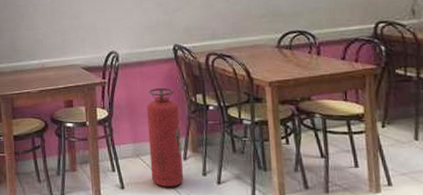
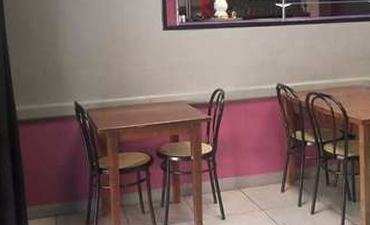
fire extinguisher: present [147,87,184,187] -> none [249,124,281,217]

